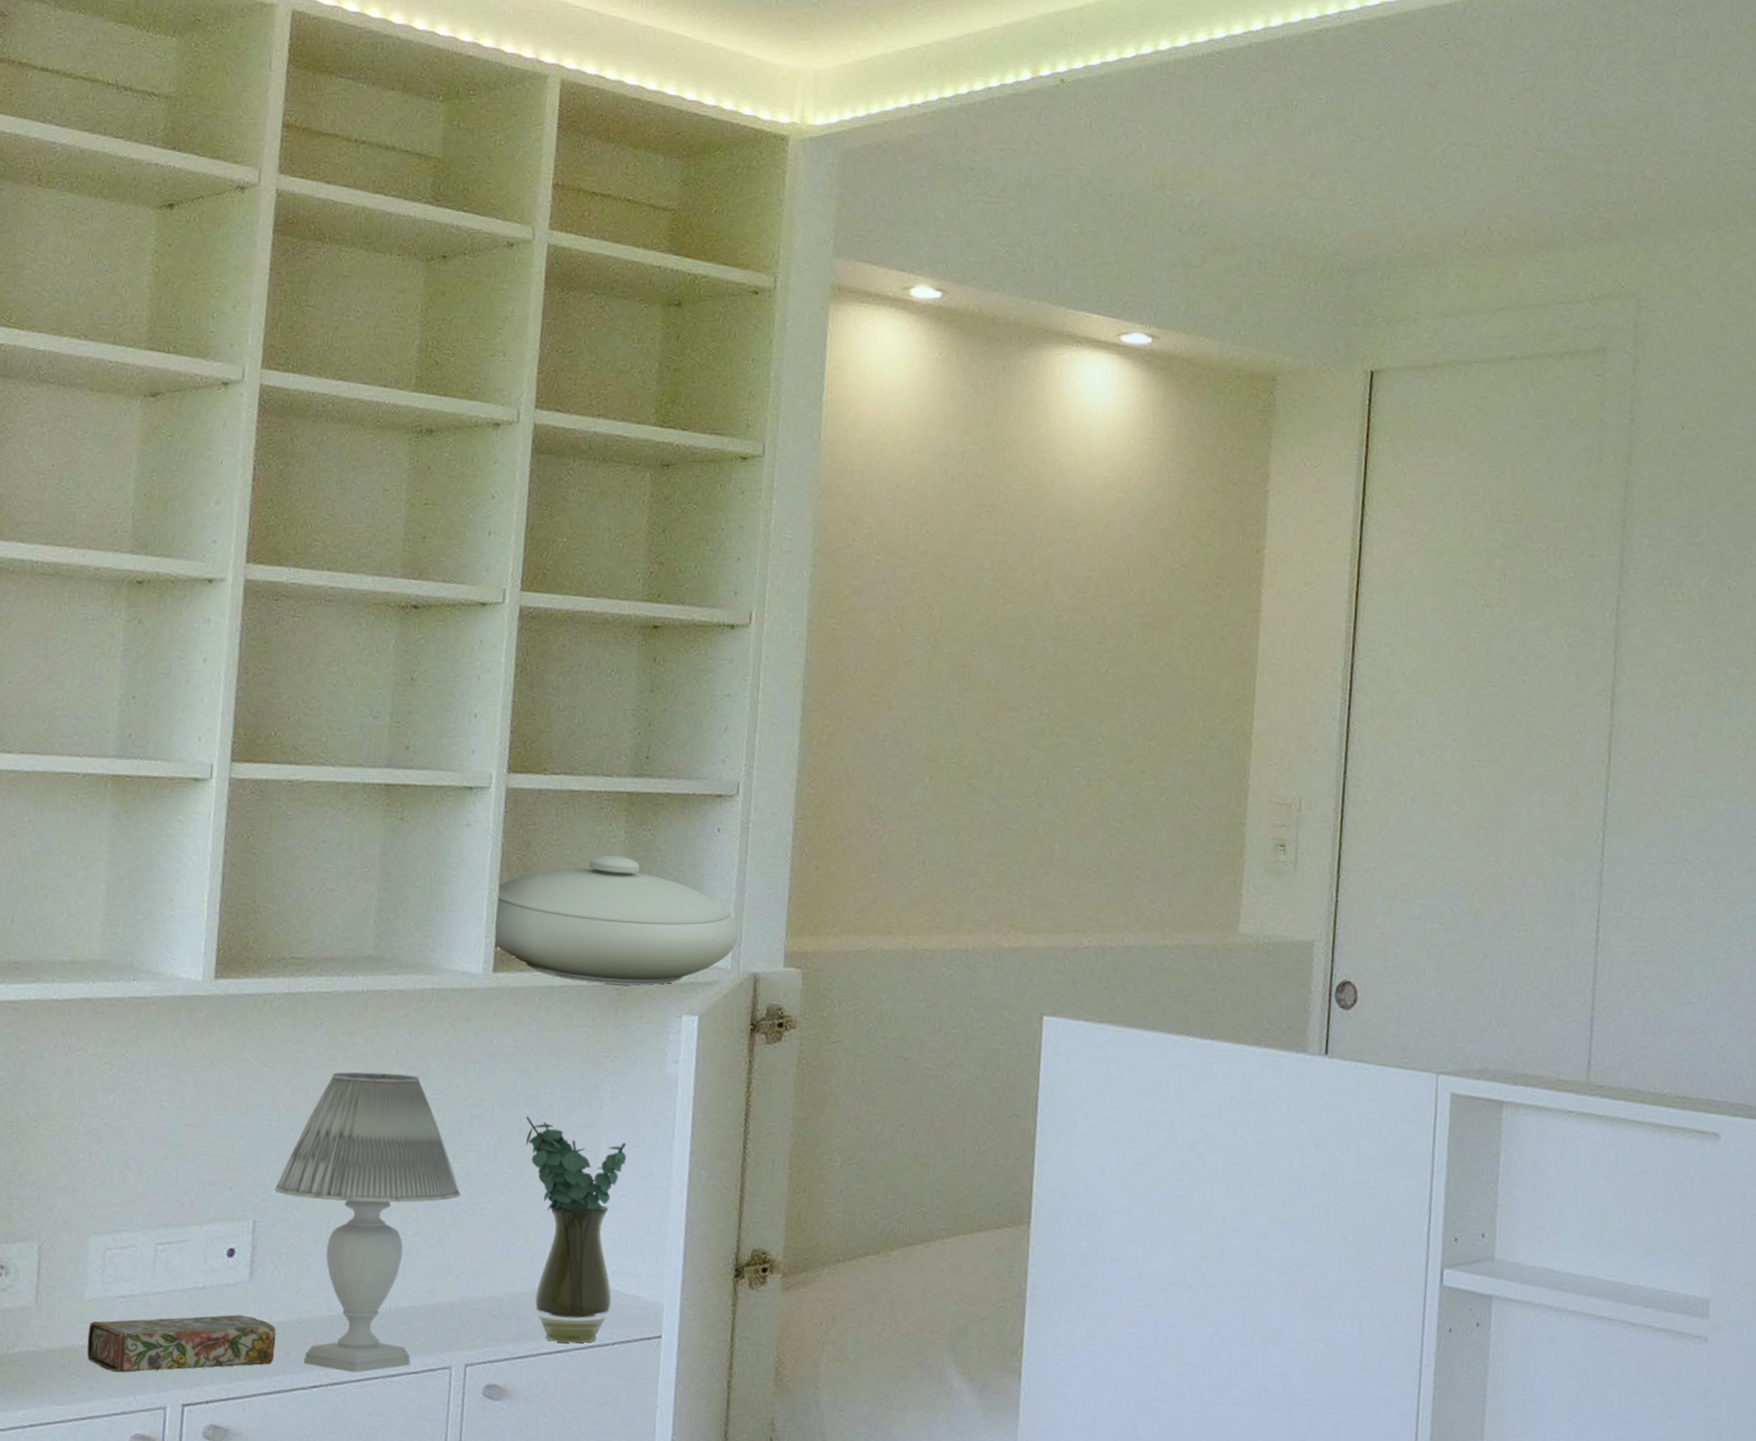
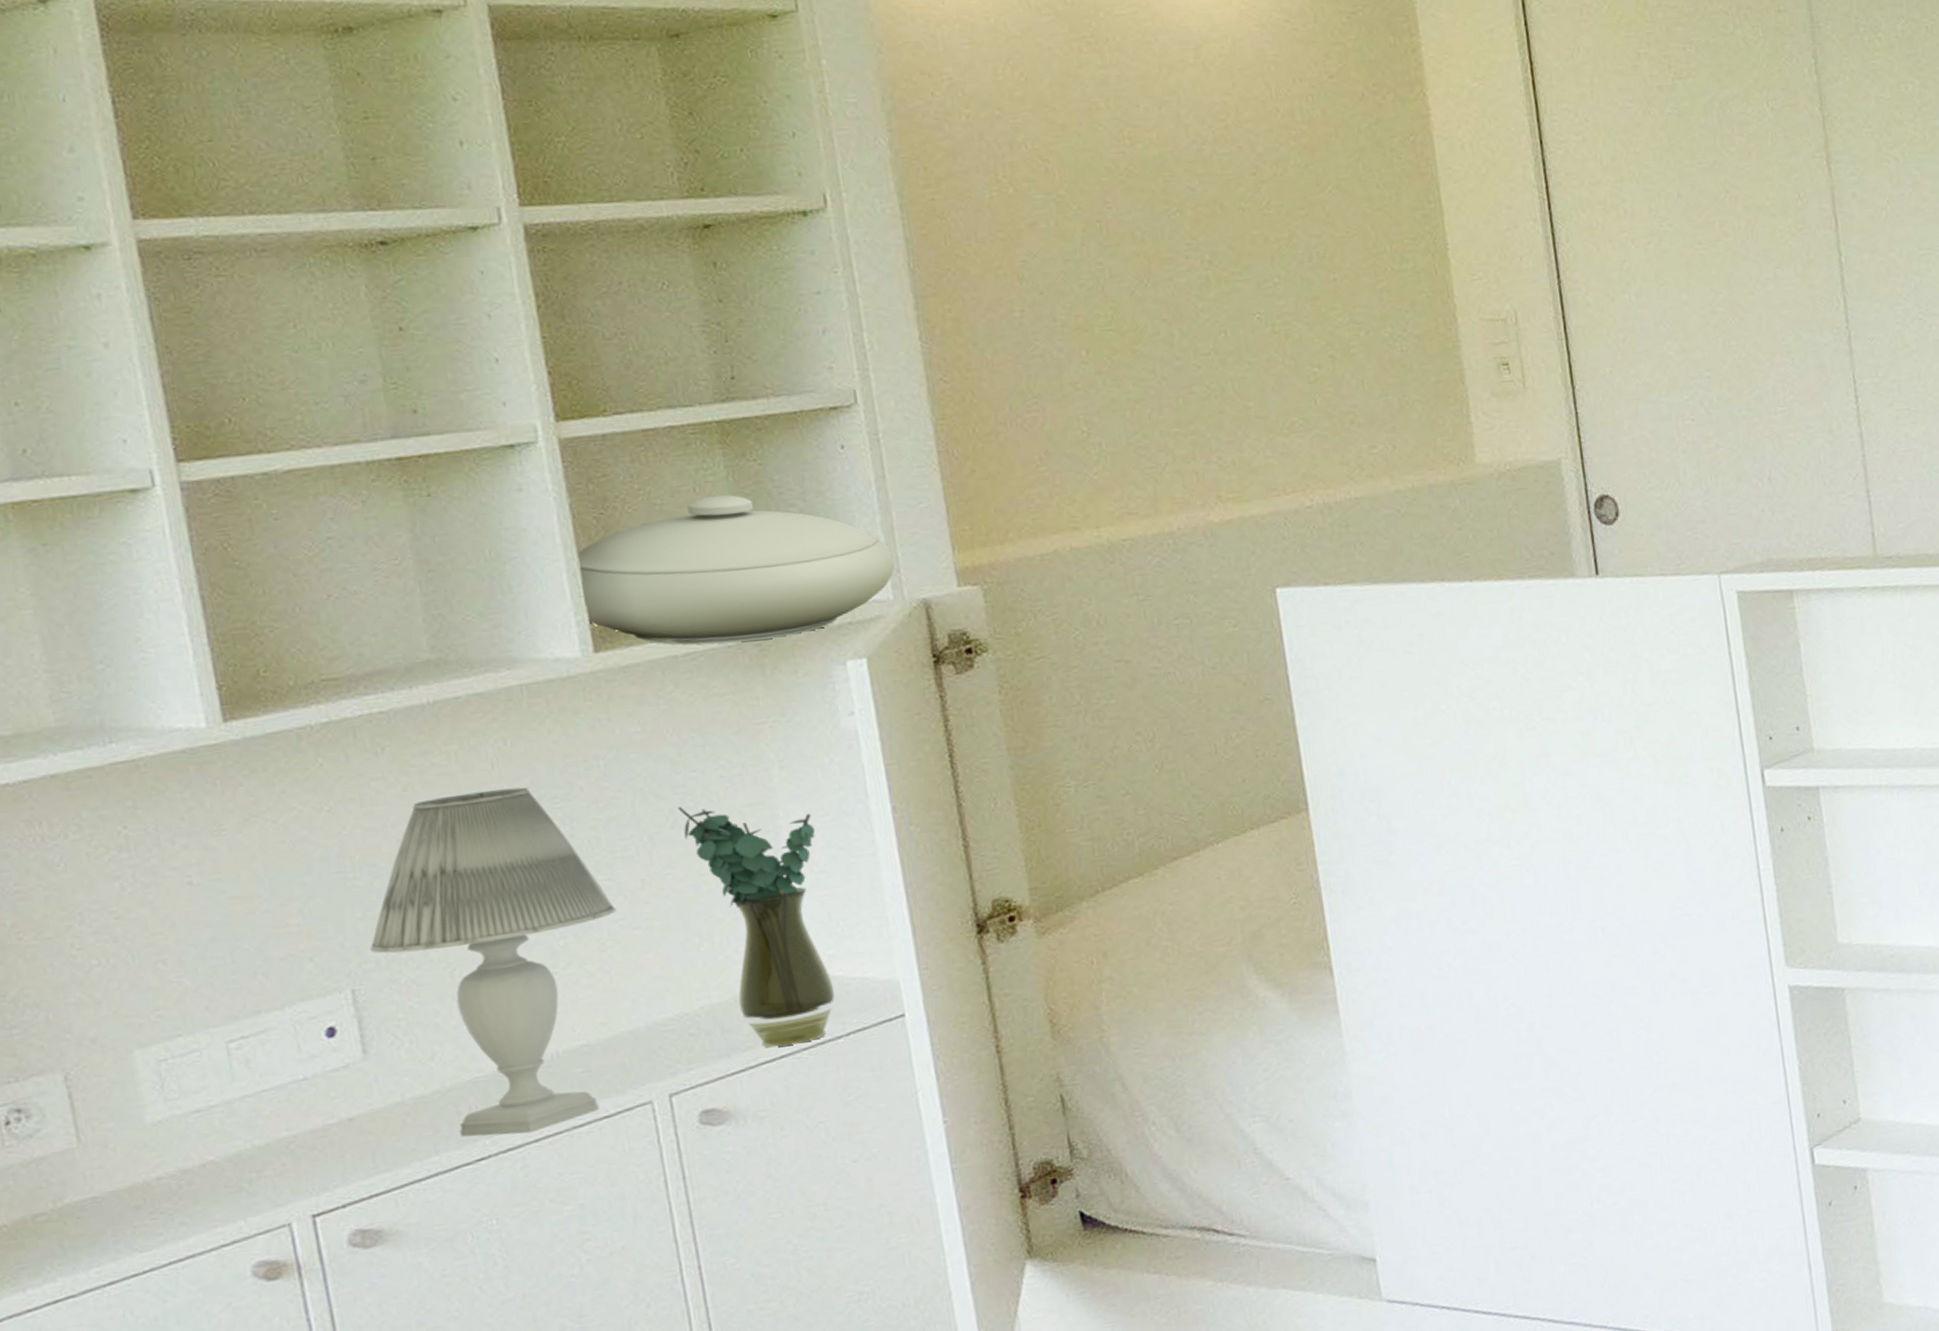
decorative box: present [86,1314,276,1373] -> none [159,1098,421,1199]

